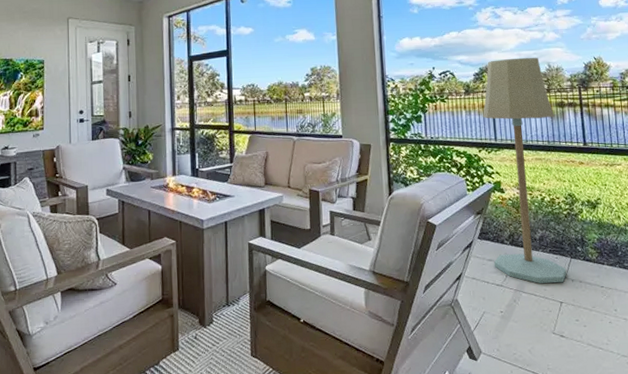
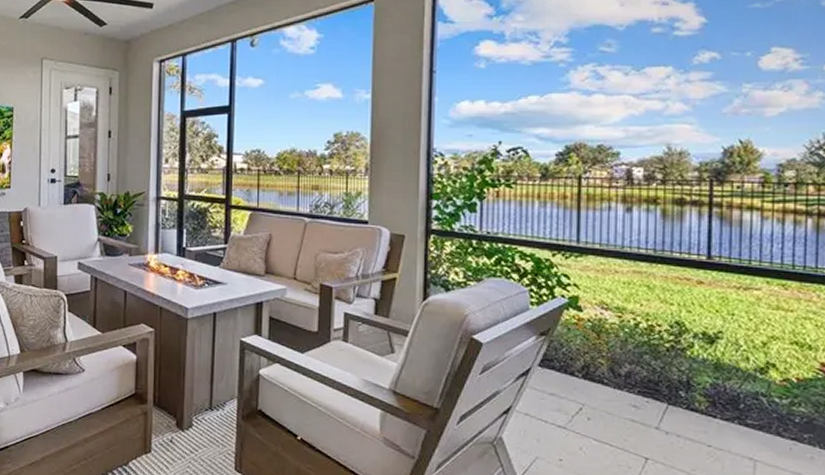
floor lamp: present [483,57,567,284] -> none [556,135,668,435]

